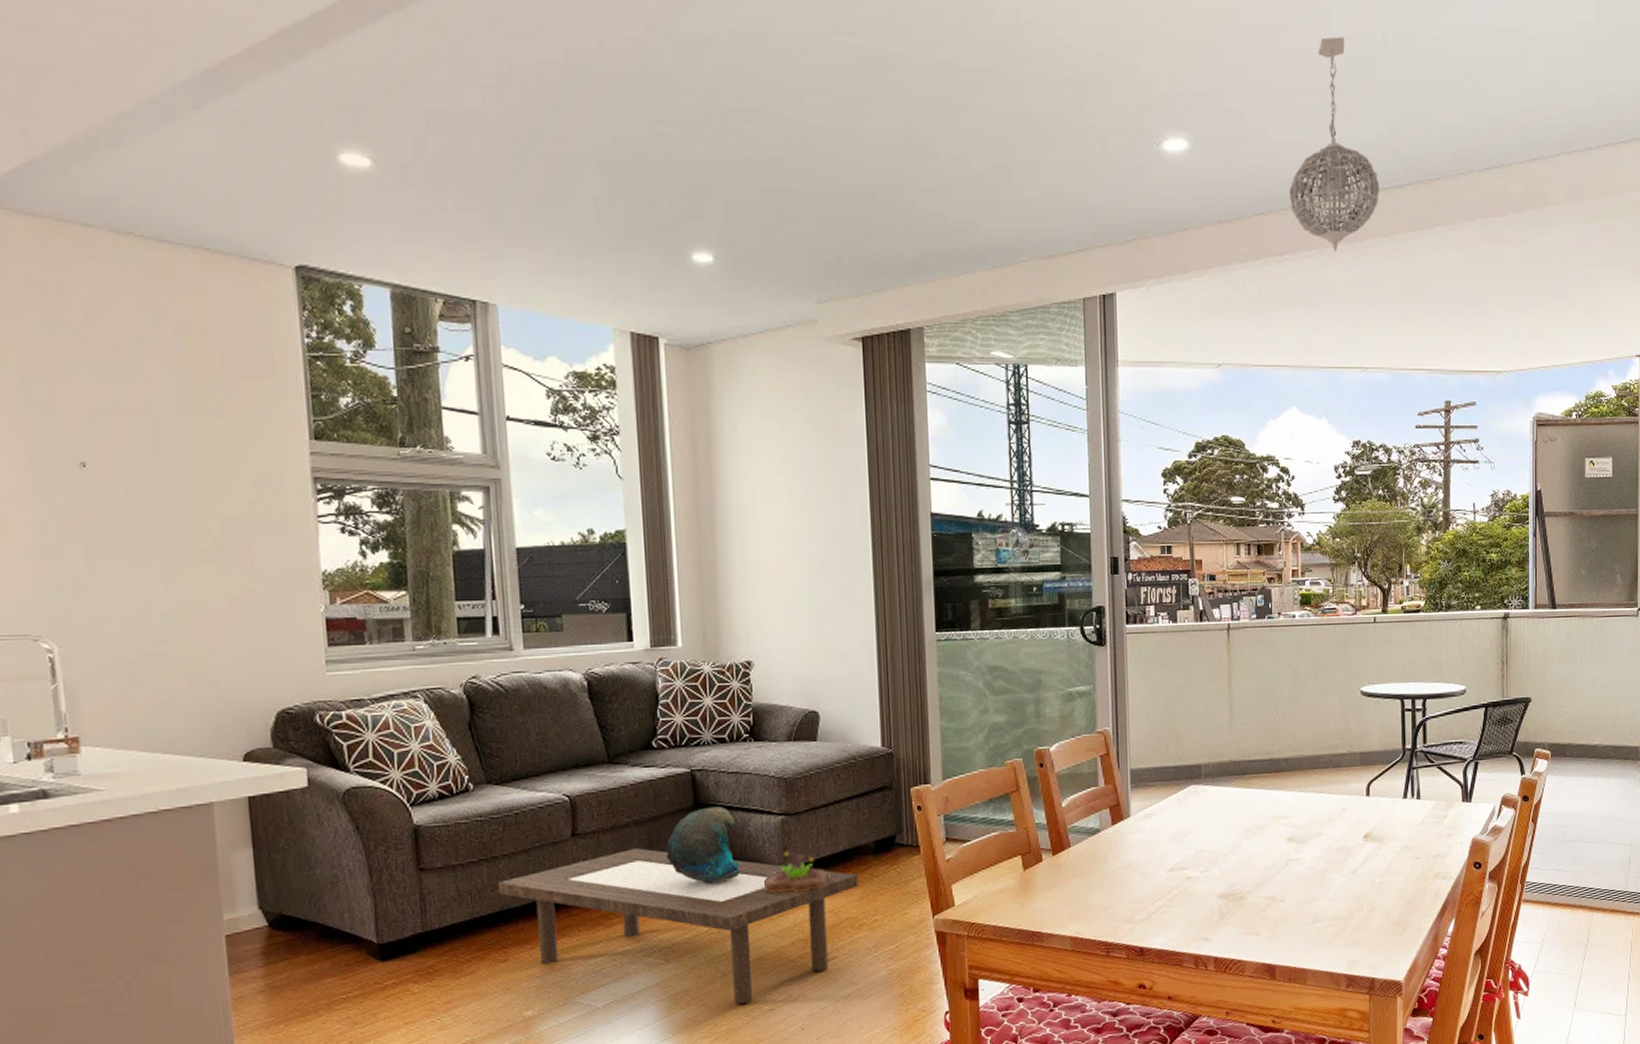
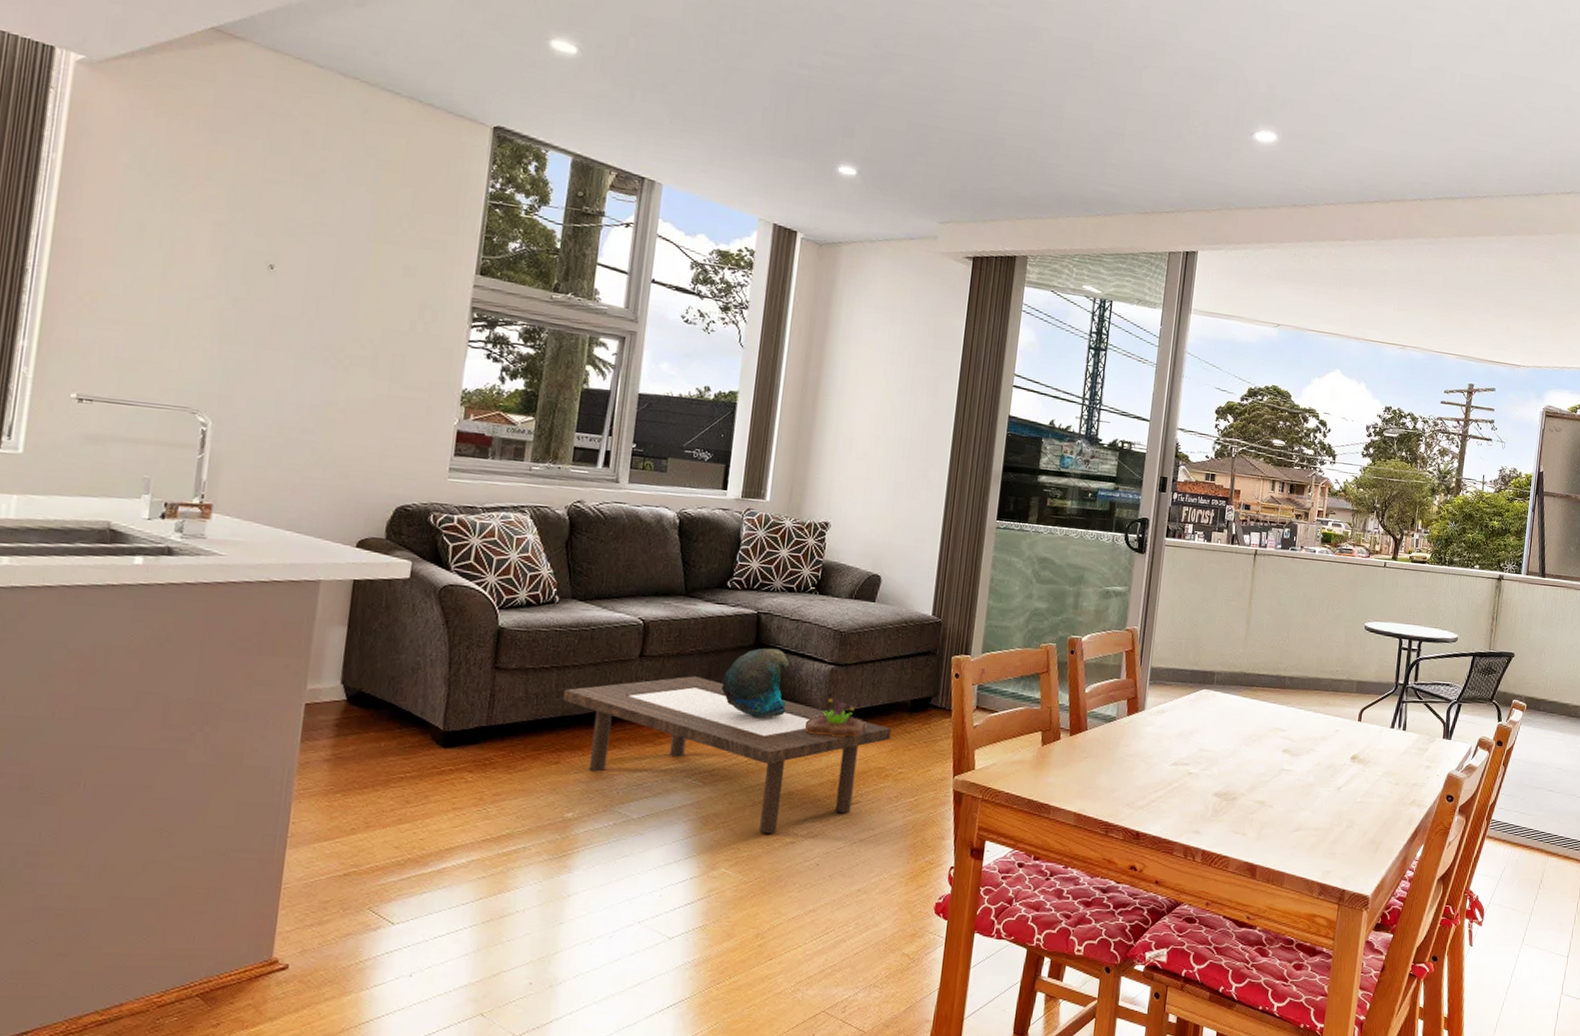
pendant light: present [1288,37,1380,252] -> none [1357,68,1435,245]

